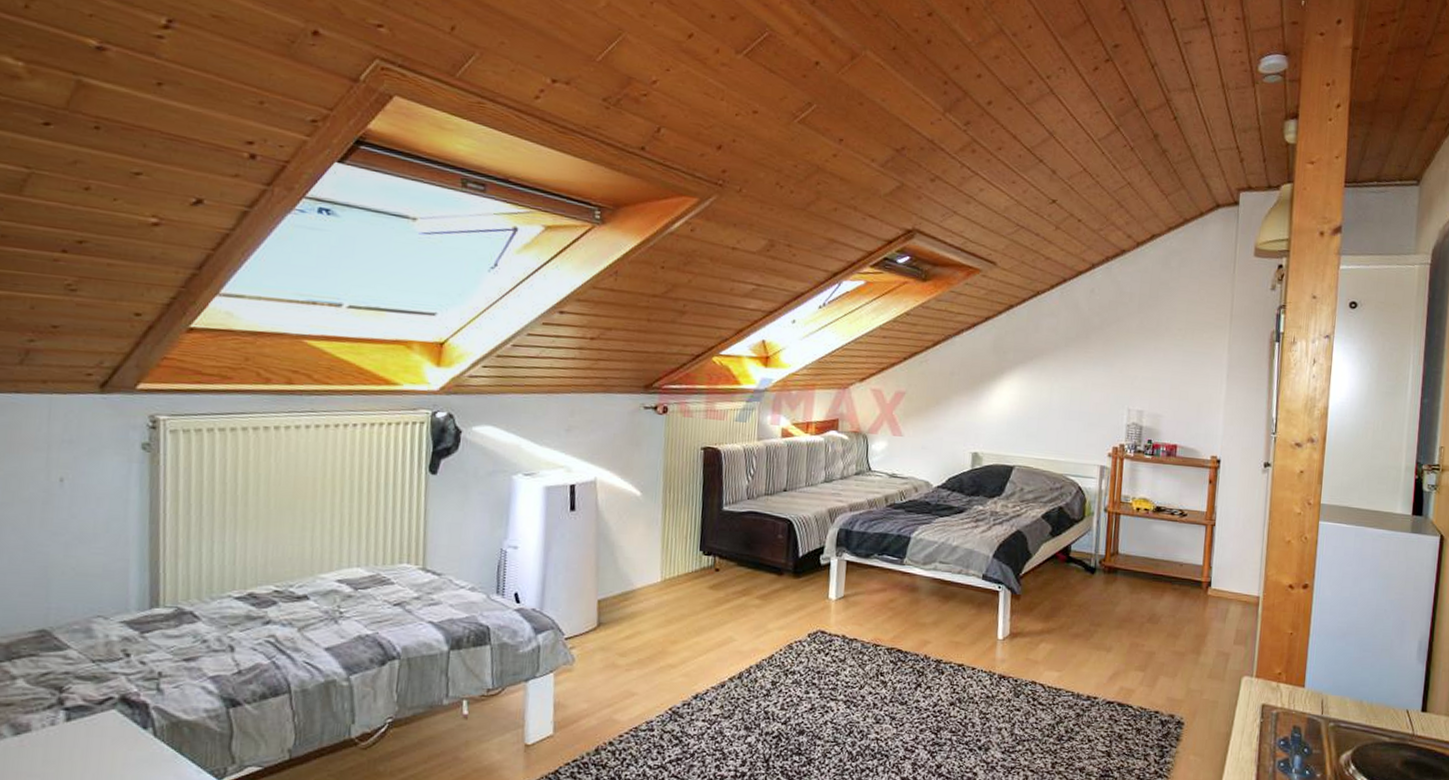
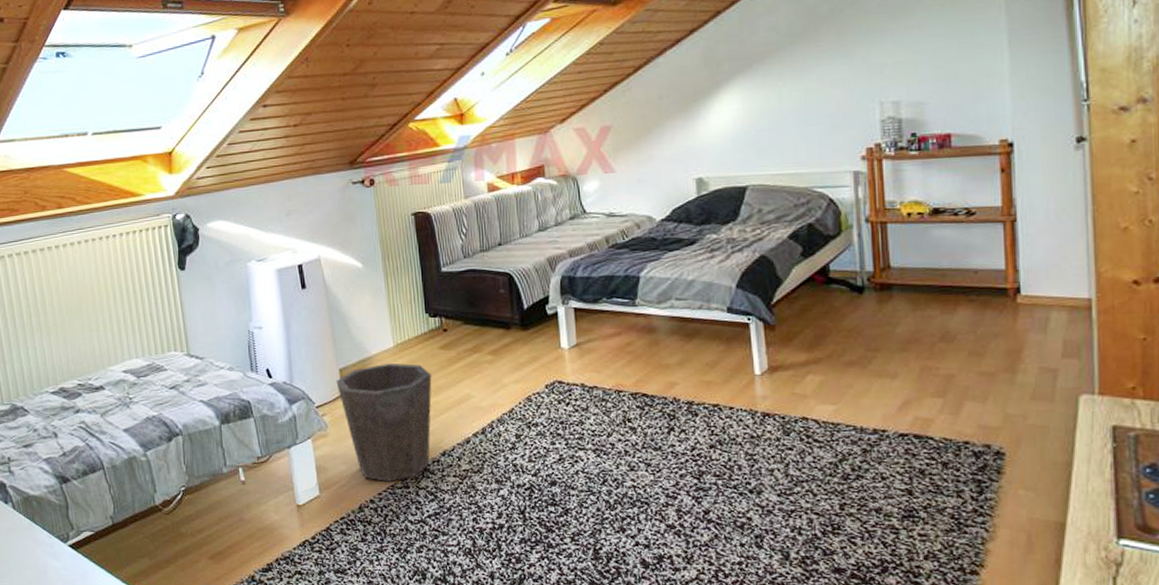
waste bin: none [591,599,696,724] -> present [336,363,432,482]

